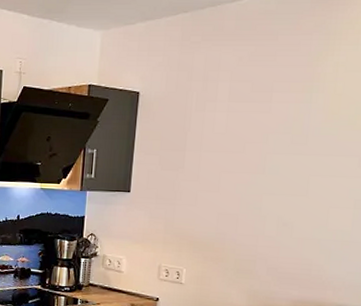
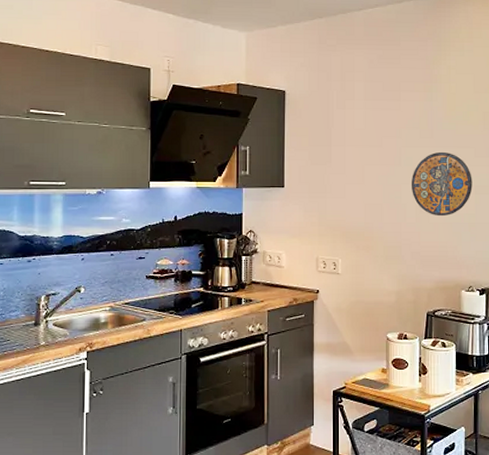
manhole cover: none [275,160,352,232] -> present [412,151,473,217]

